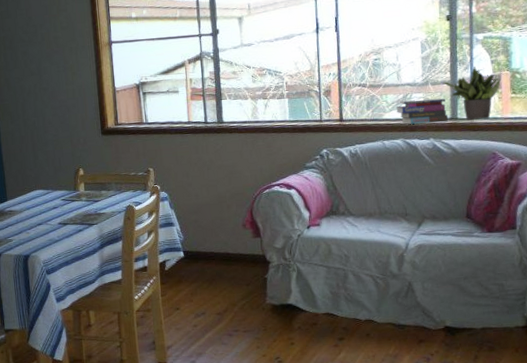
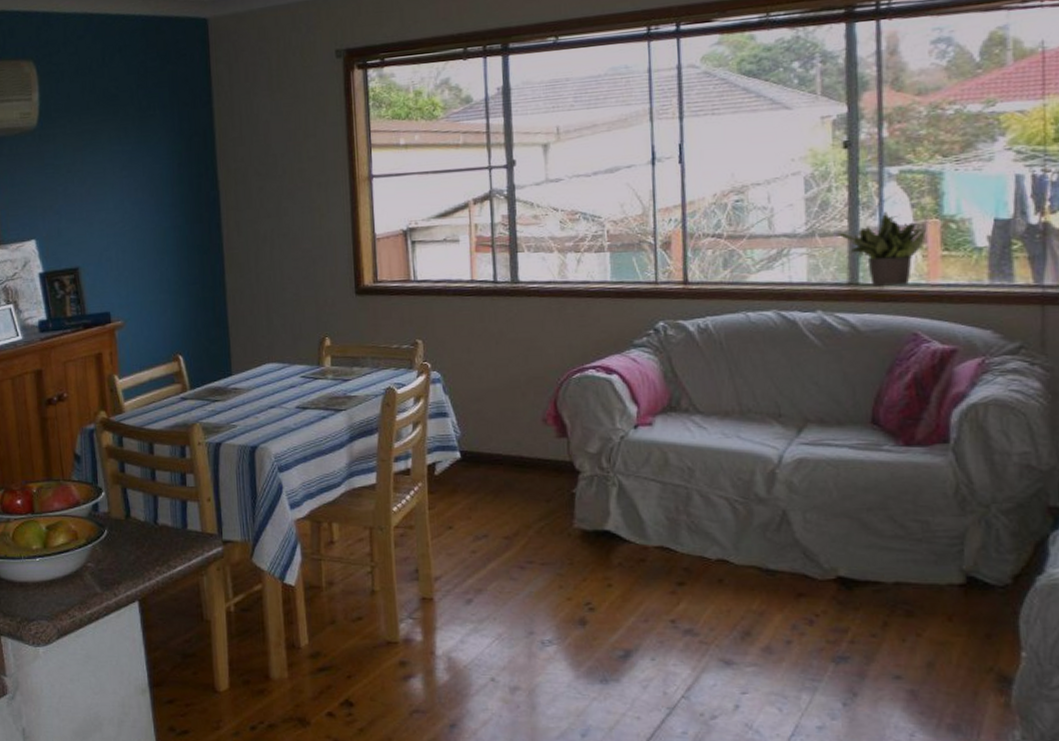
books: present [396,98,449,125] -> none [766,254,845,291]

